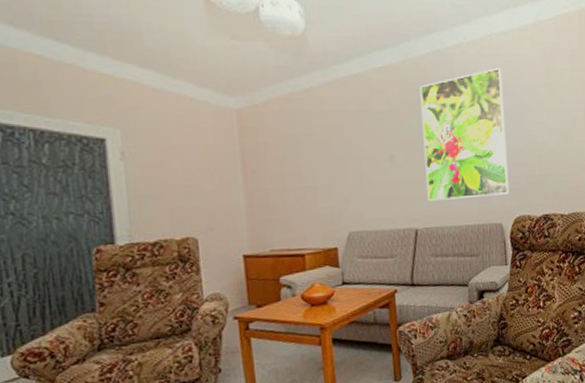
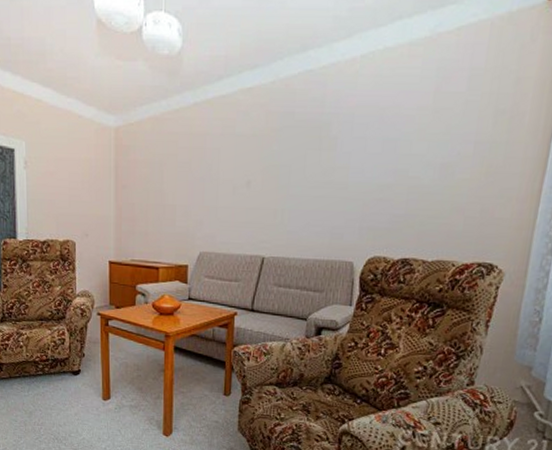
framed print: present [419,68,510,201] -> none [278,90,381,232]

